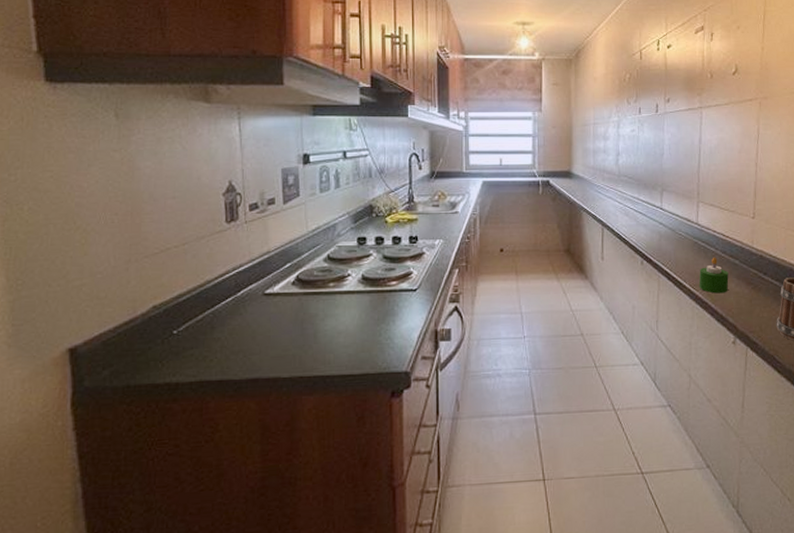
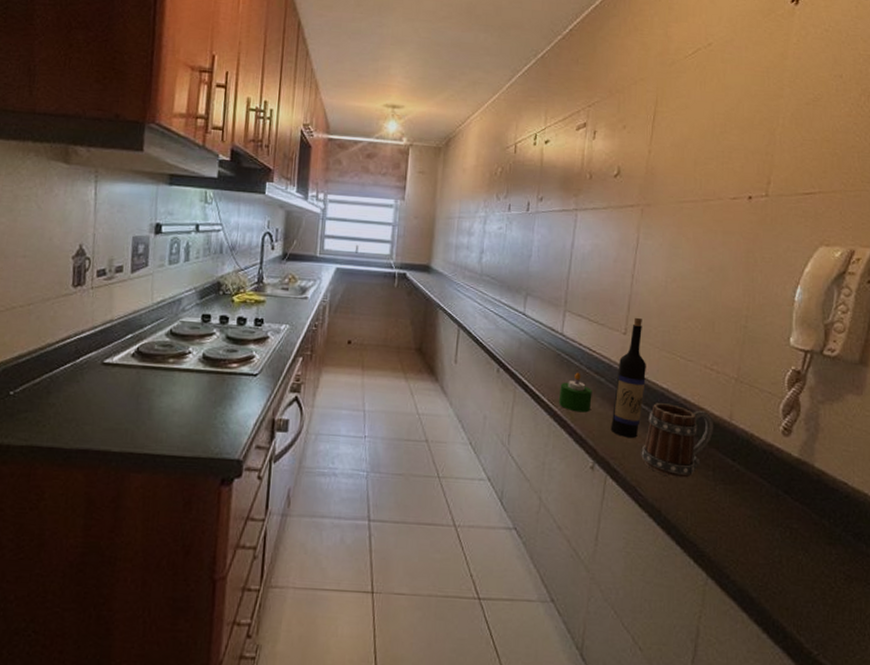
wine bottle: none [747,202,775,313] -> present [610,317,646,439]

